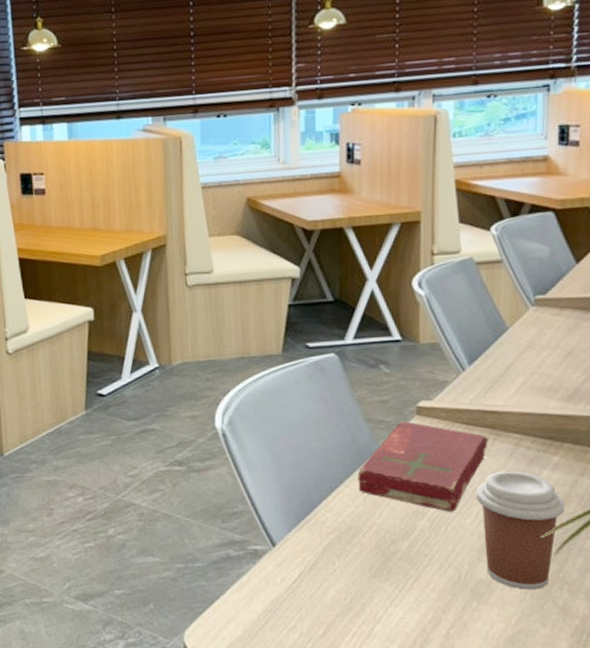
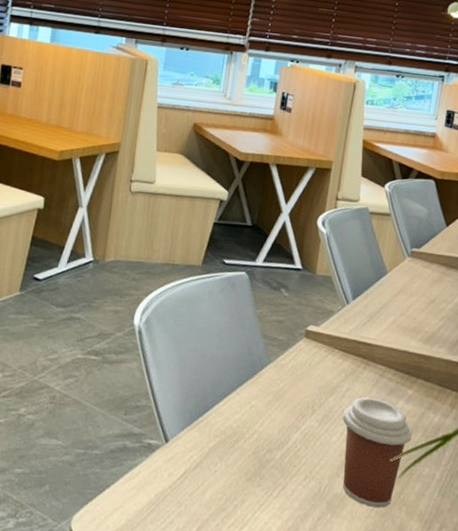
book: present [357,421,490,513] -> none [247,341,360,430]

